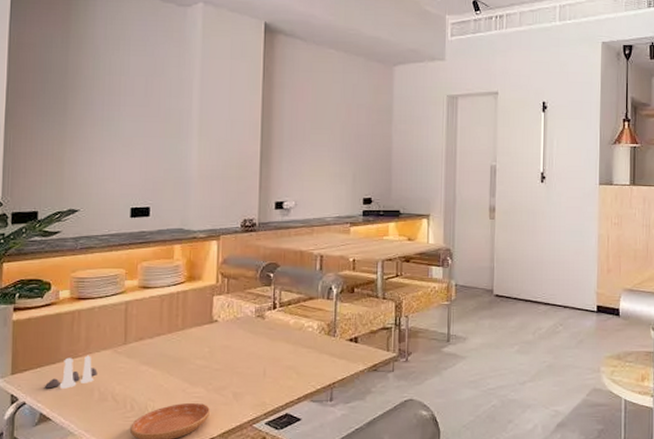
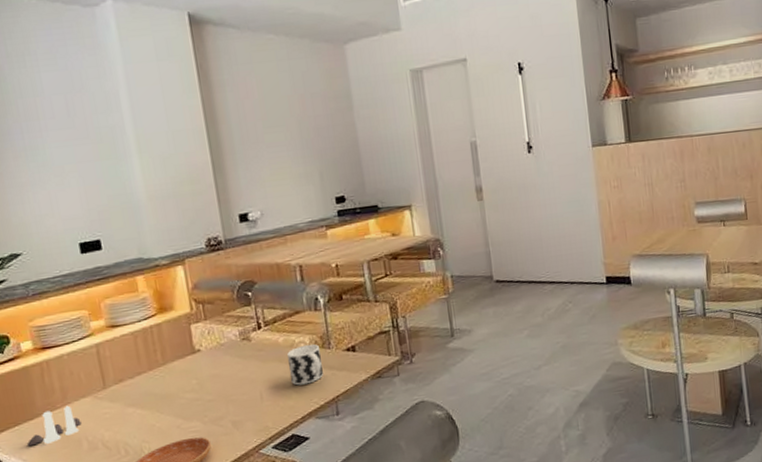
cup: none [295,329,326,367] -> present [287,344,324,386]

